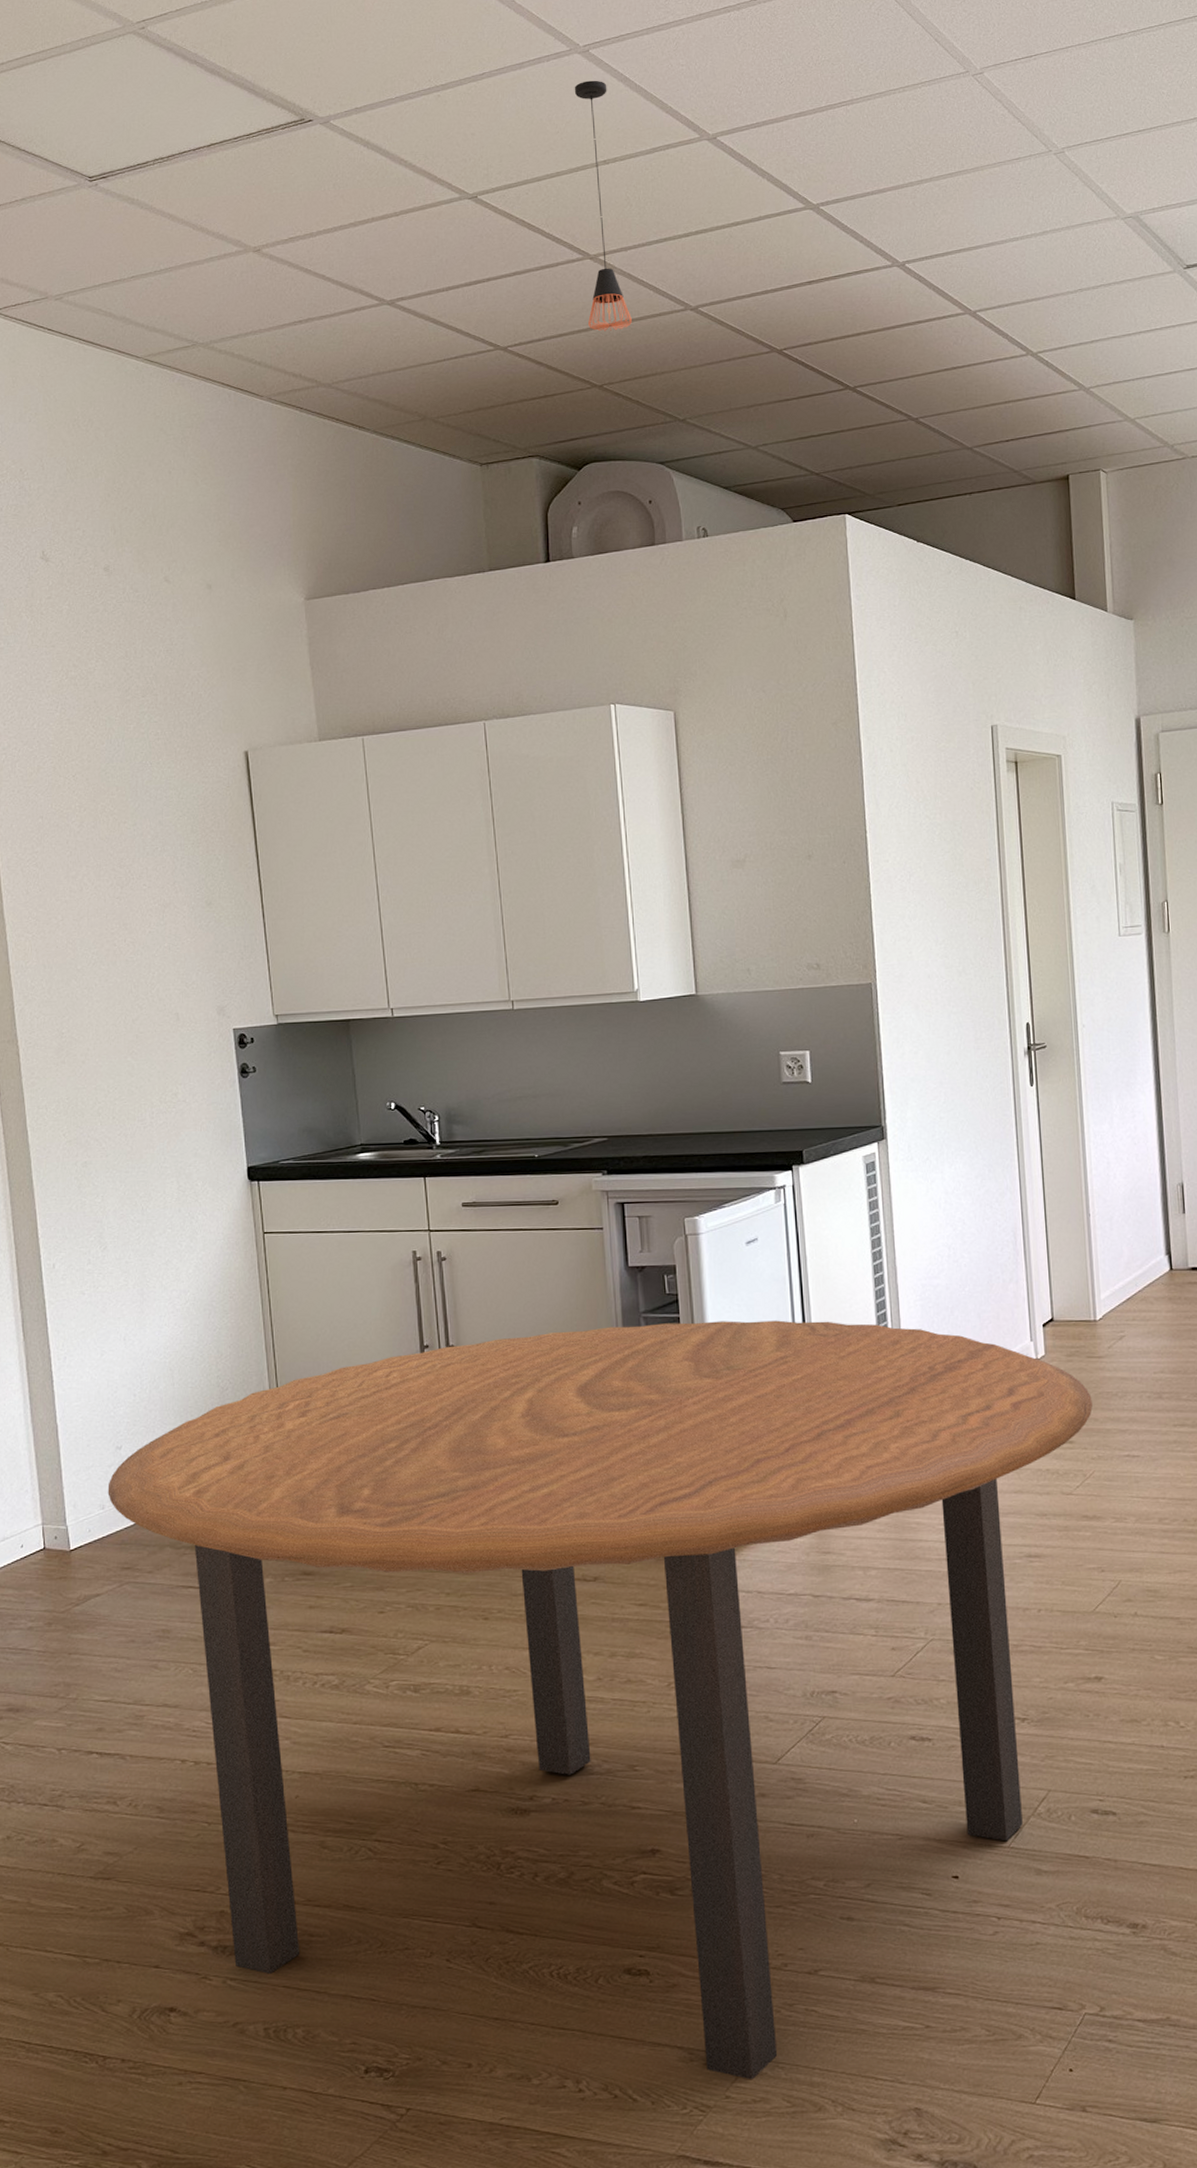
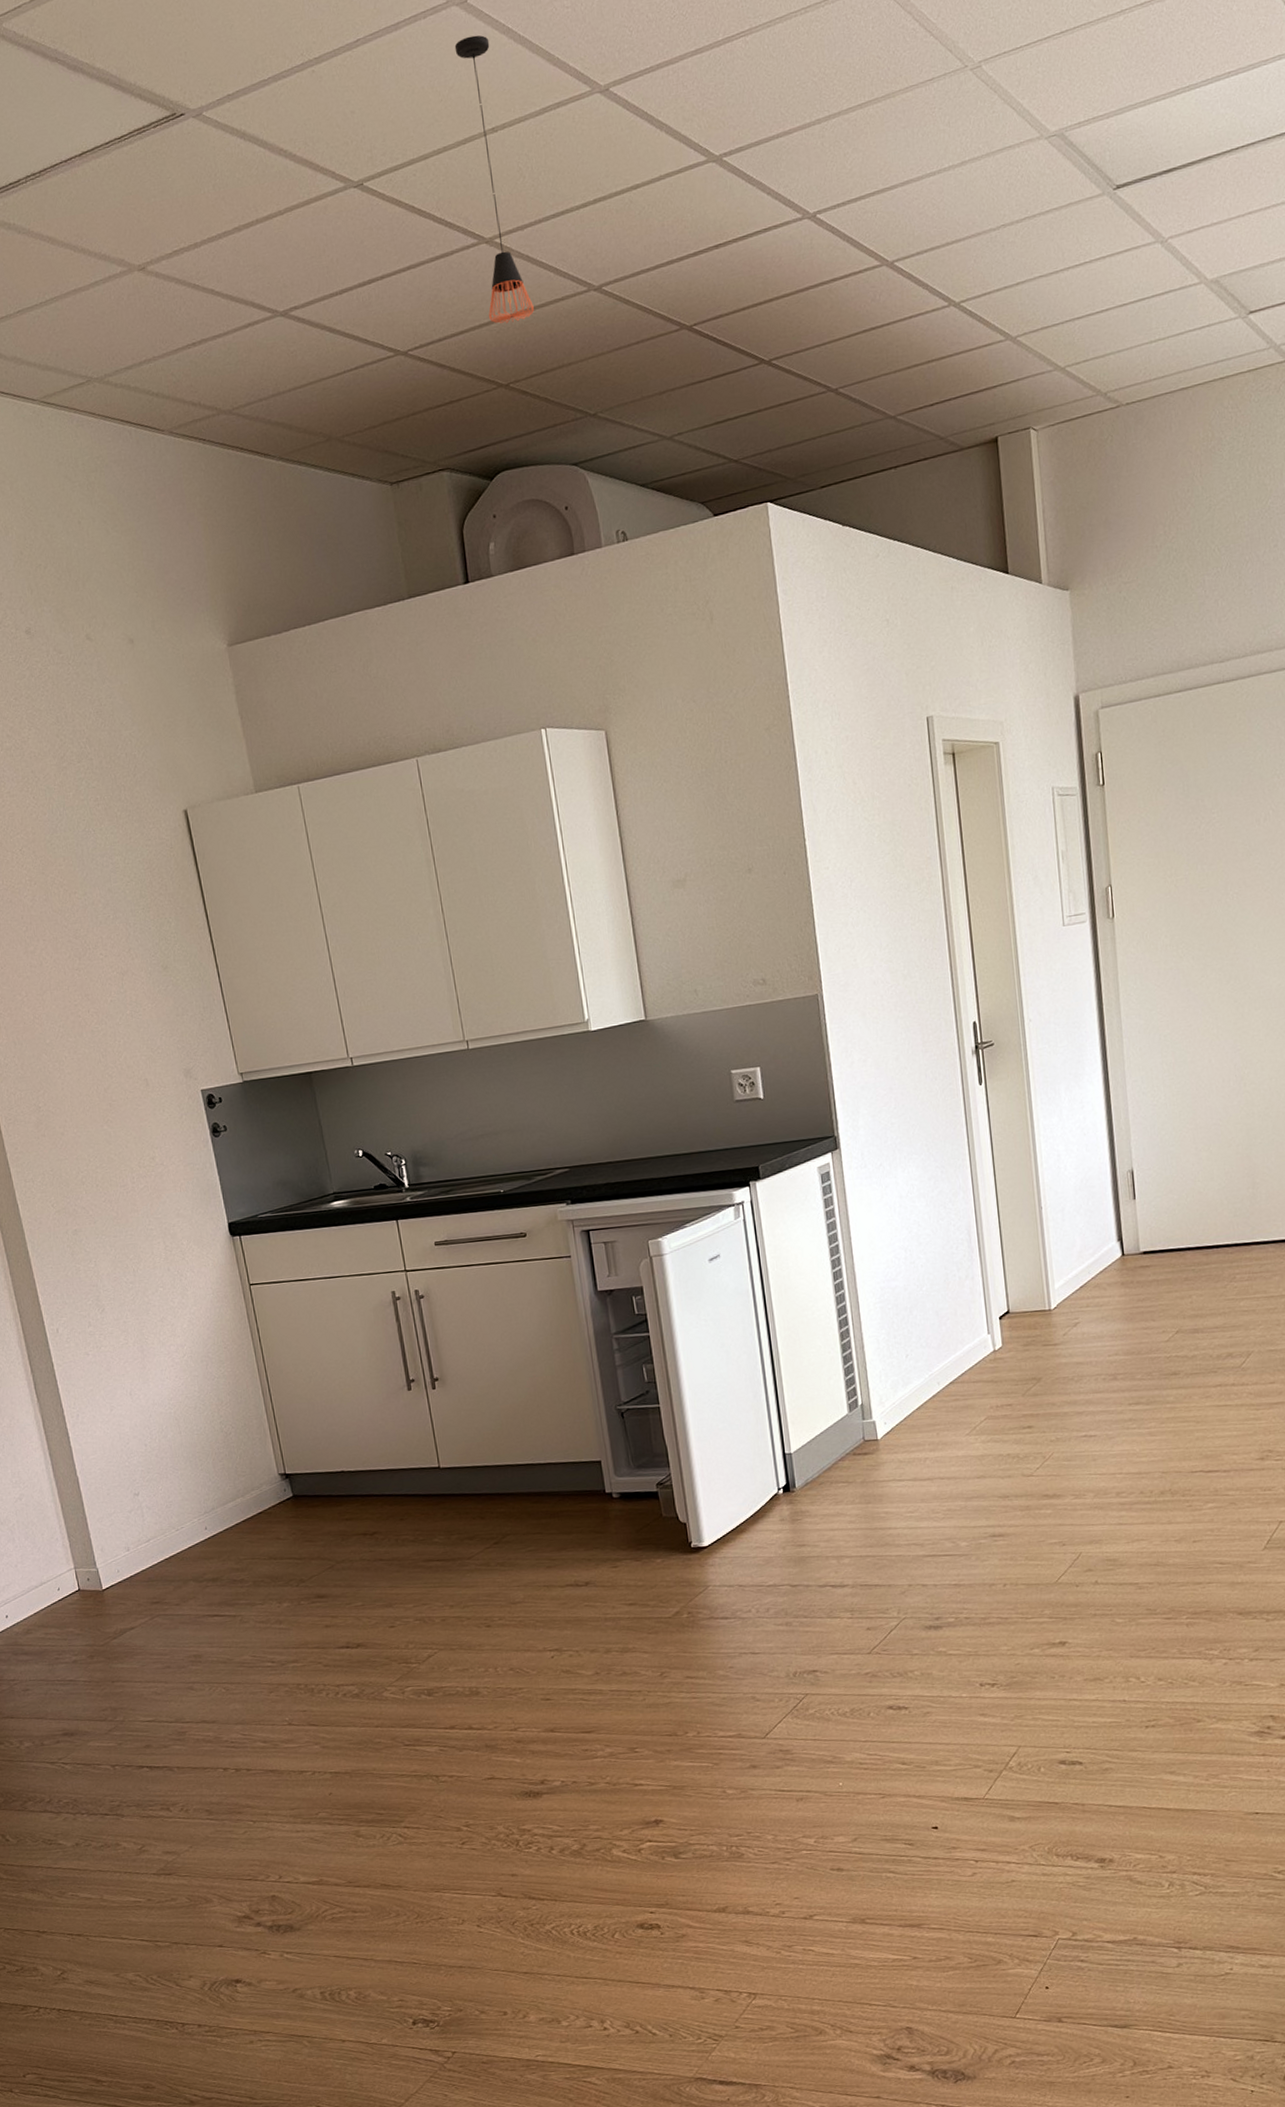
dining table: present [107,1320,1093,2080] -> none [130,1328,1050,2012]

